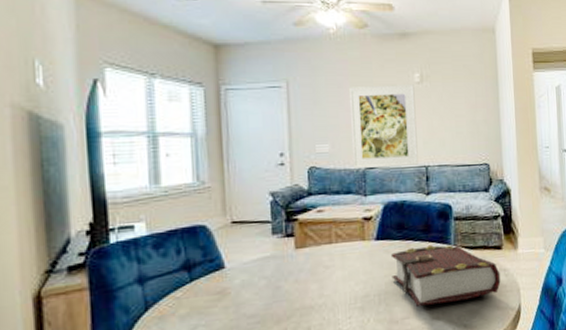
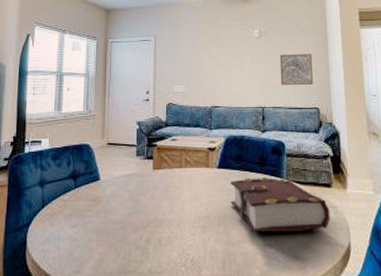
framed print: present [349,84,419,169] -> none [201,39,256,106]
wall art: none [444,102,483,139] -> present [279,54,313,85]

